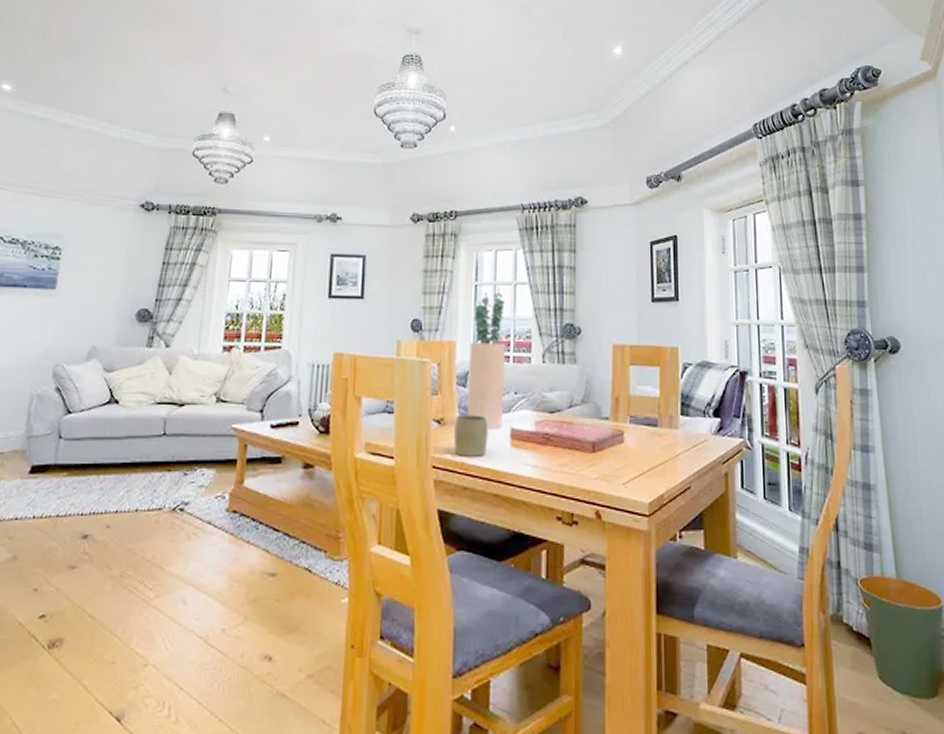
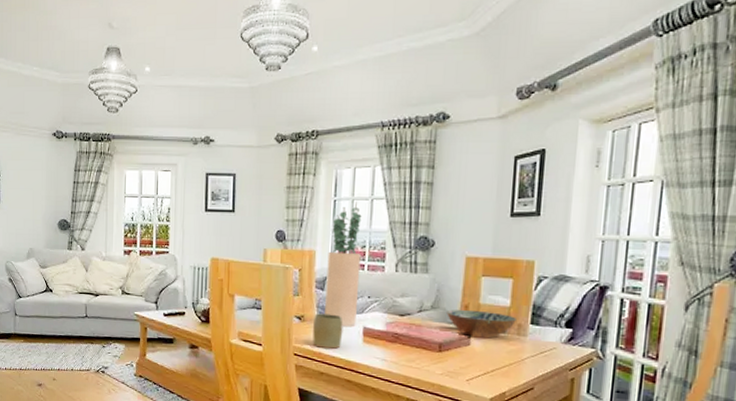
bowl: none [598,403,667,434] -> present [447,310,516,339]

